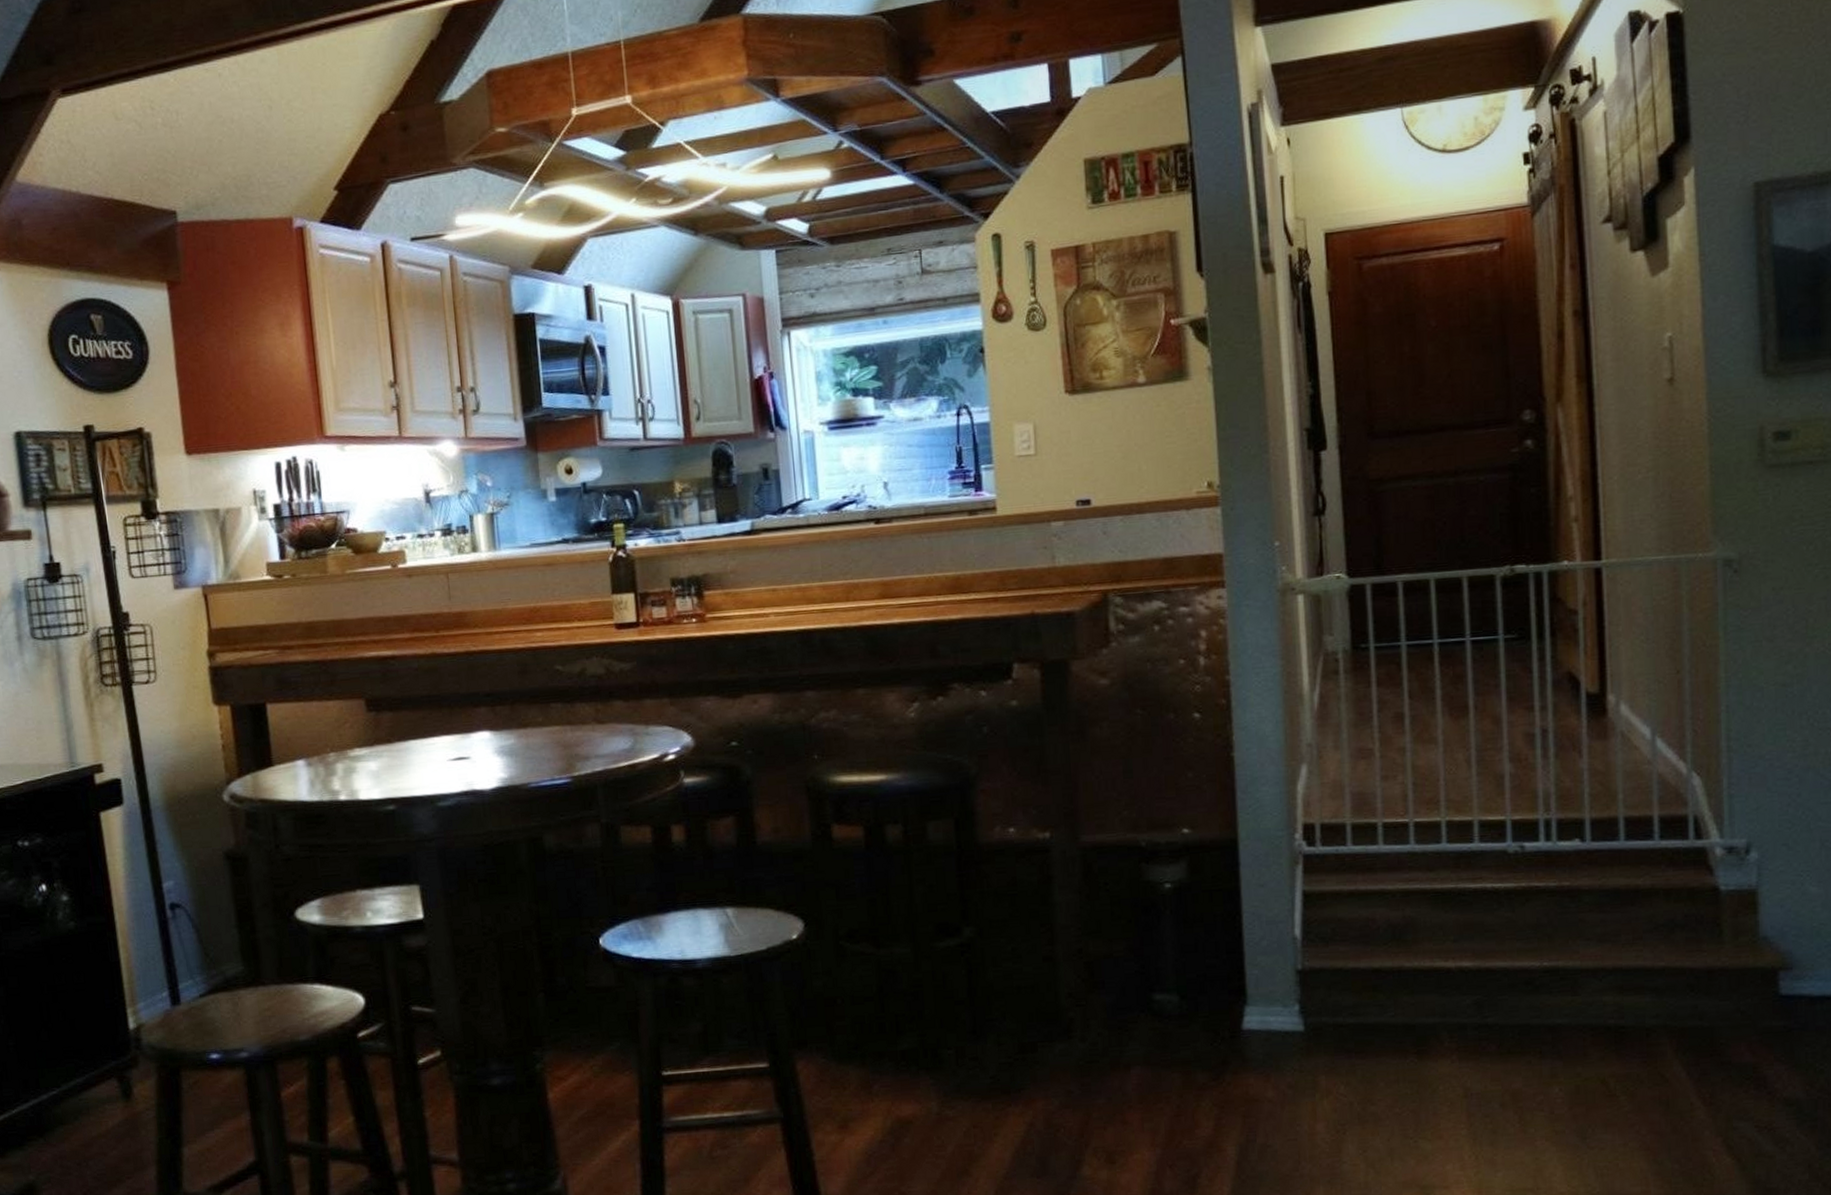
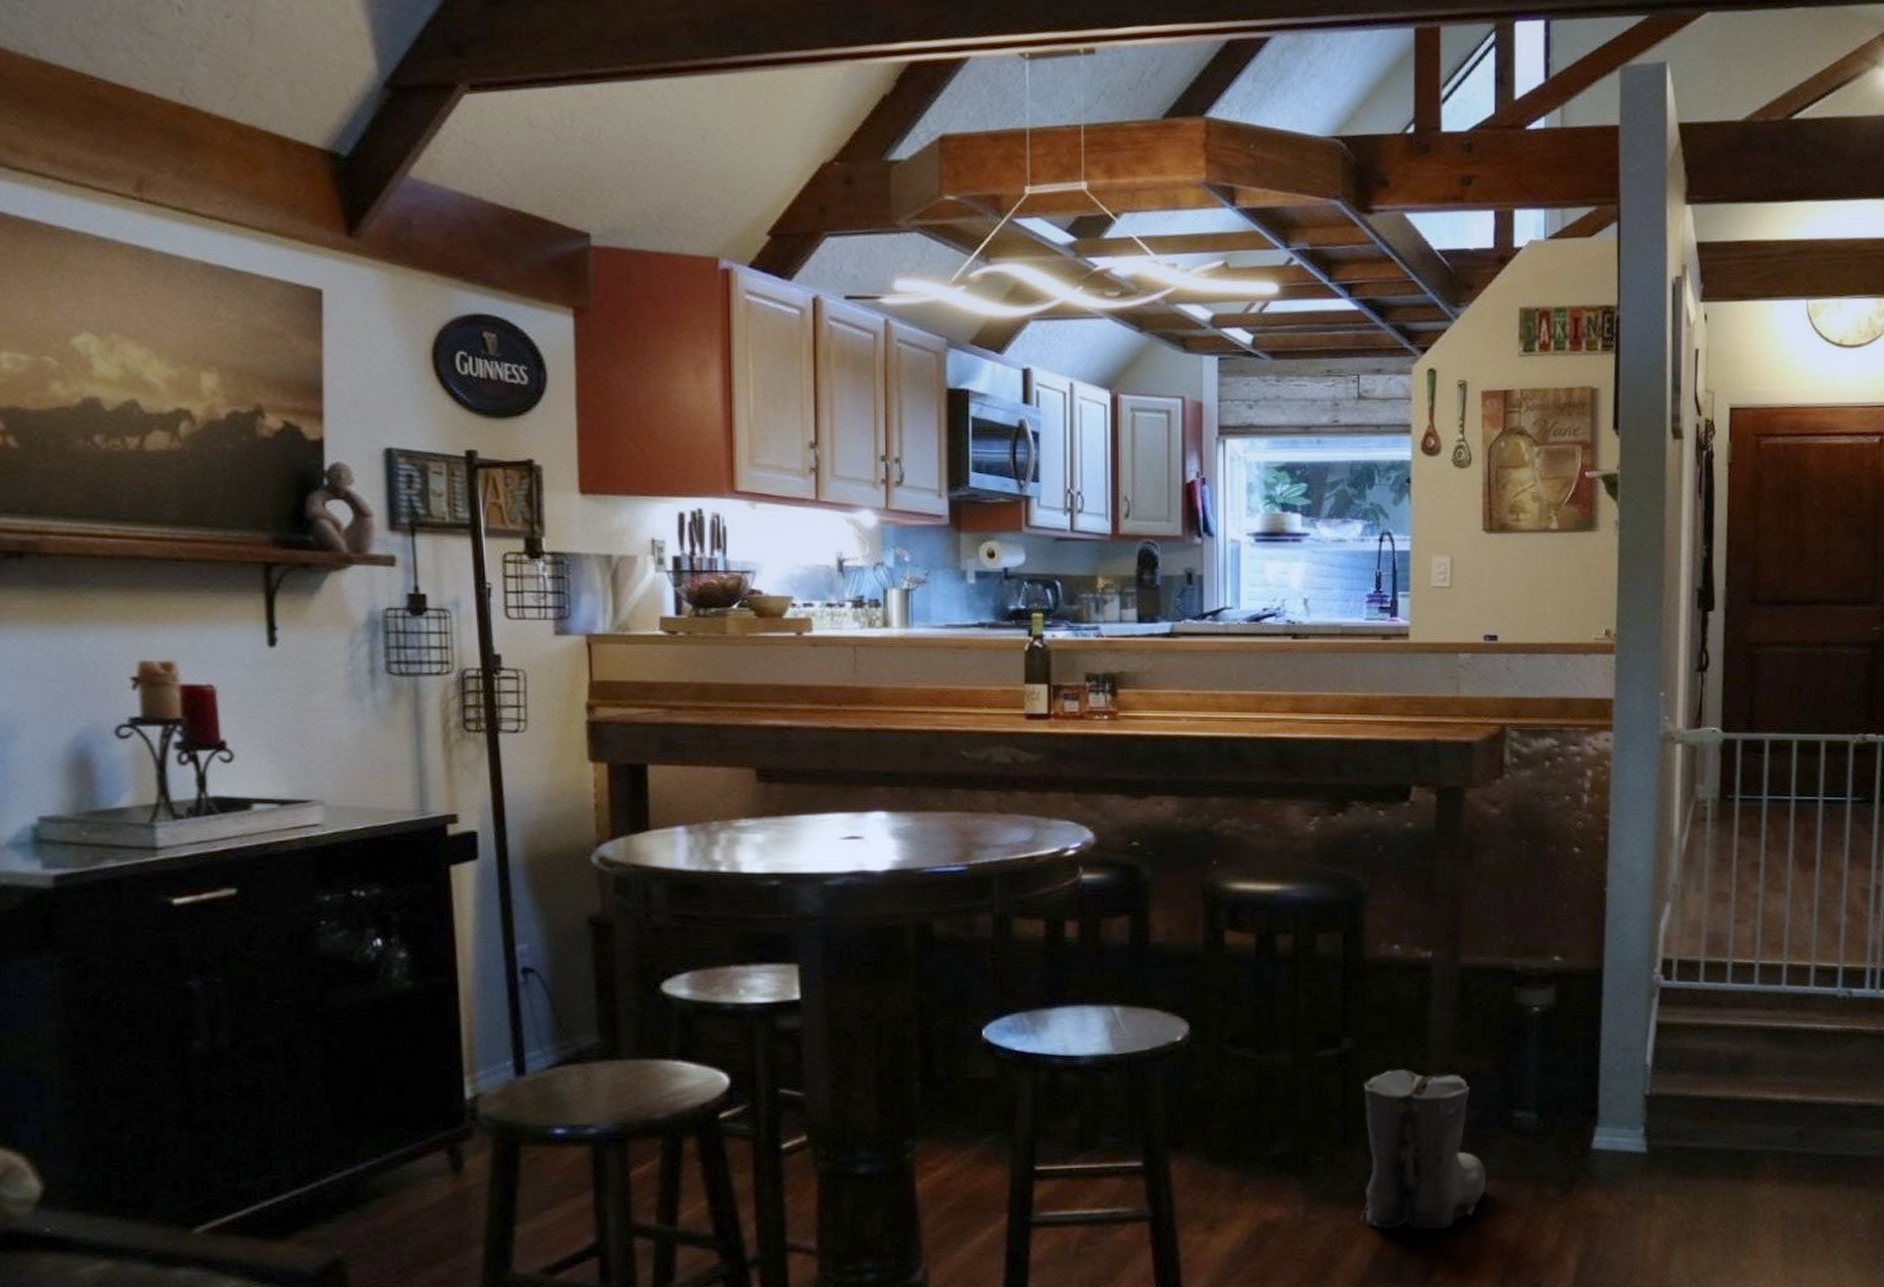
boots: none [990,956,1130,1123] -> present [1360,1070,1487,1230]

